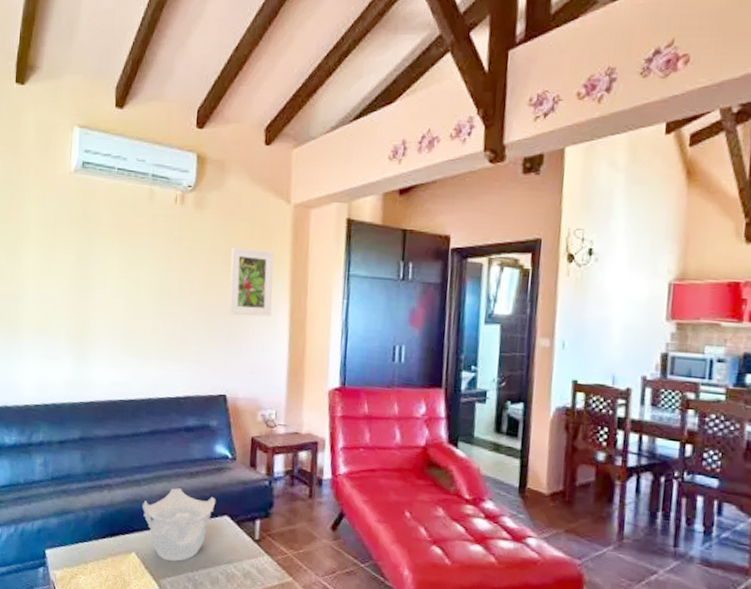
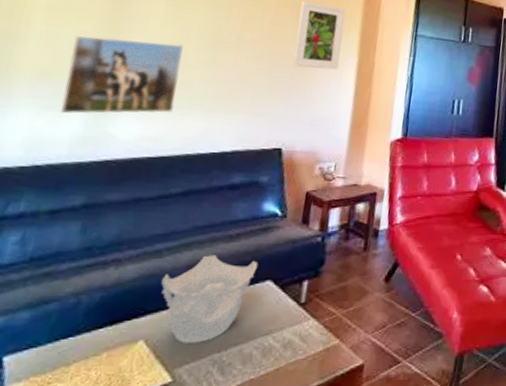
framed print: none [55,294,136,362] -> present [60,35,184,115]

